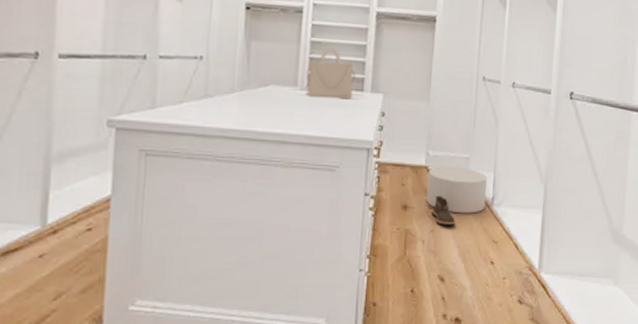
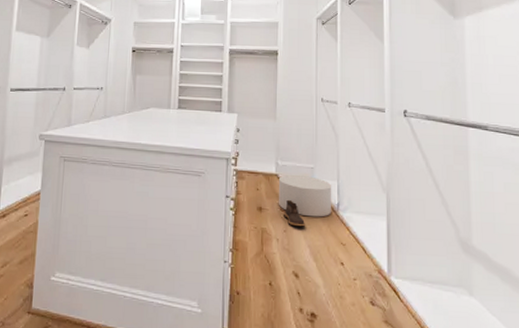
handbag: present [306,47,355,100] -> none [177,78,214,118]

